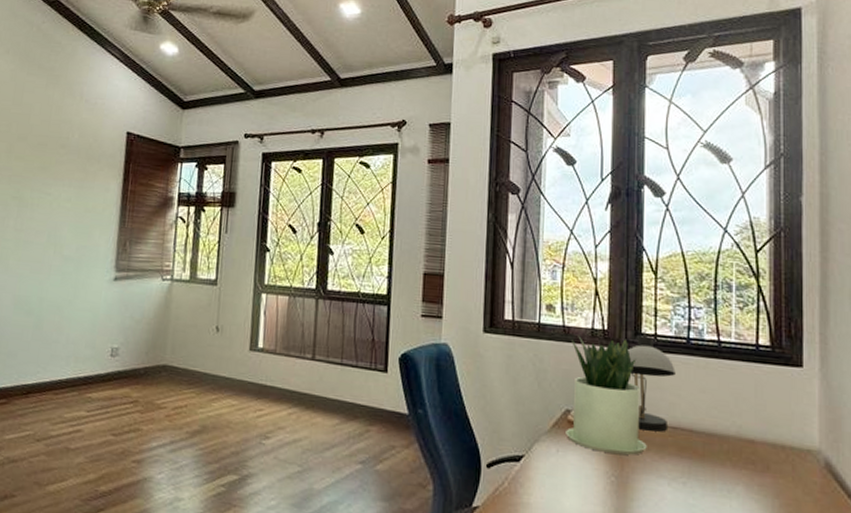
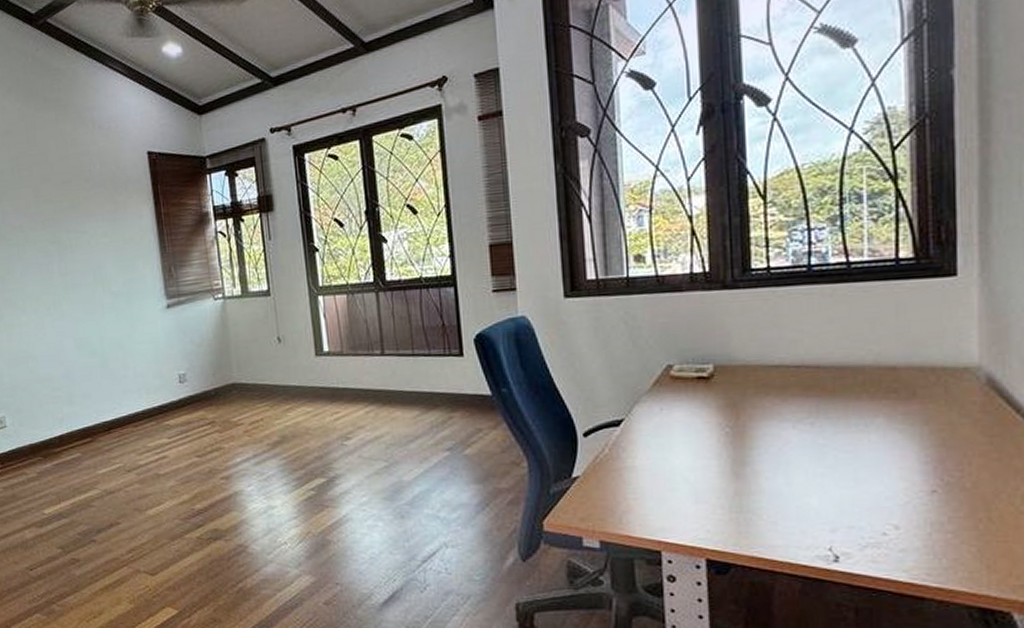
planter: present [566,334,647,455] -> none [668,278,765,405]
desk lamp: present [628,330,676,432] -> none [736,265,795,374]

